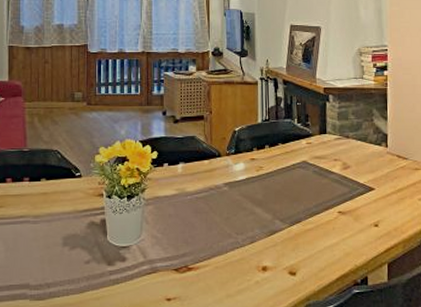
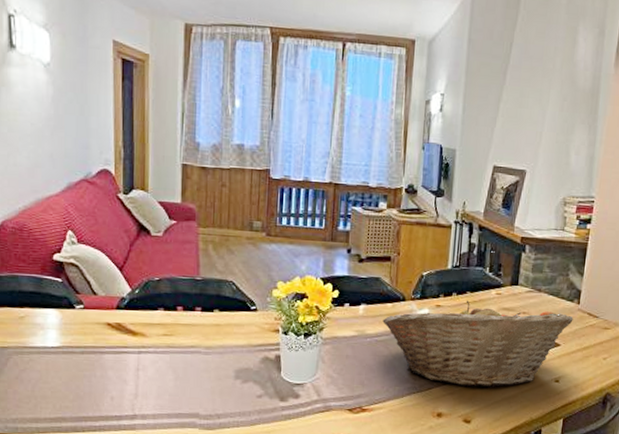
fruit basket: none [201,152,384,238] -> present [382,300,574,388]

